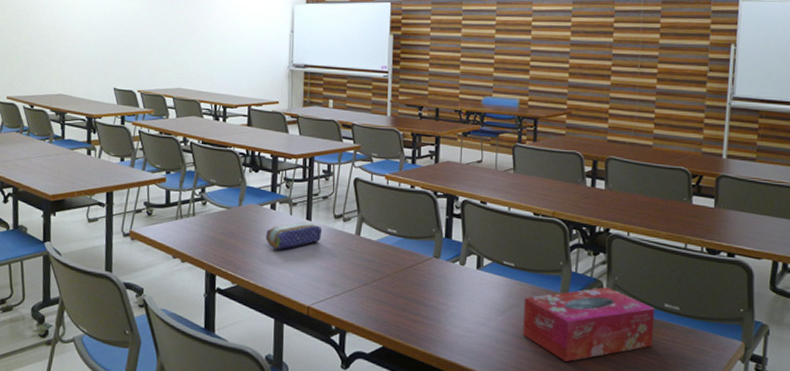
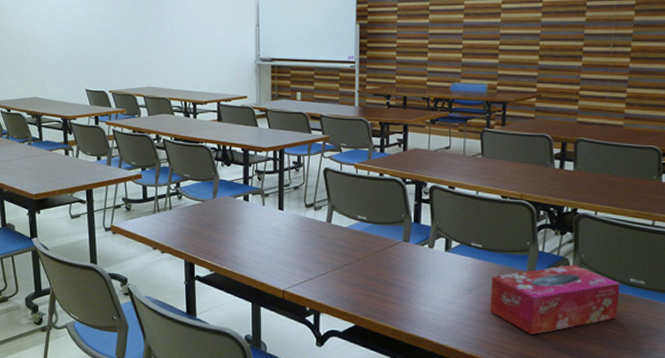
pencil case: present [265,221,323,249] -> none [240,211,294,238]

